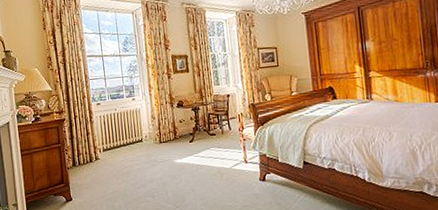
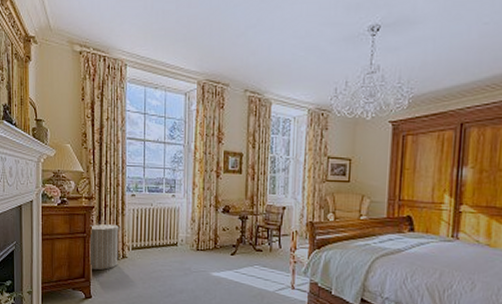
laundry hamper: none [64,129,93,175] -> present [91,220,121,271]

